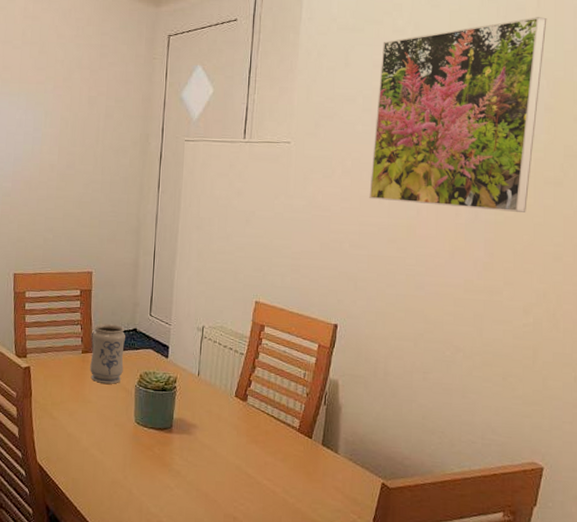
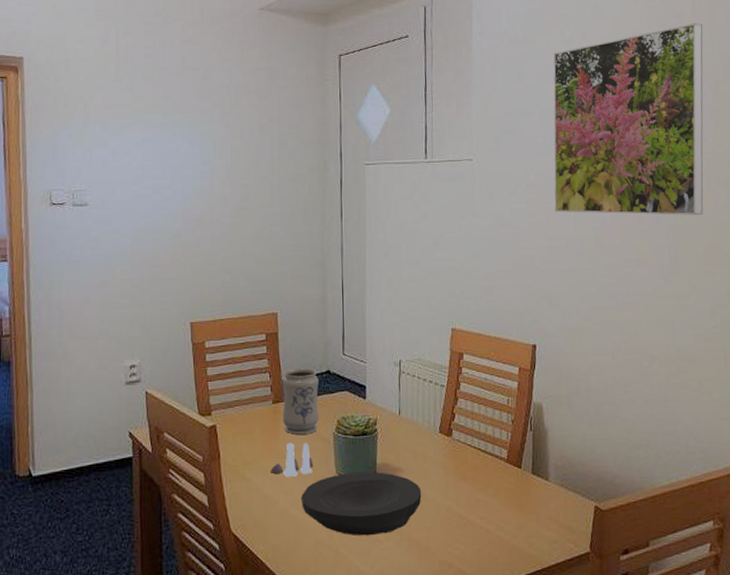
salt and pepper shaker set: none [76,390,115,421] -> present [270,442,314,477]
plate: none [101,423,214,482] -> present [300,471,422,536]

